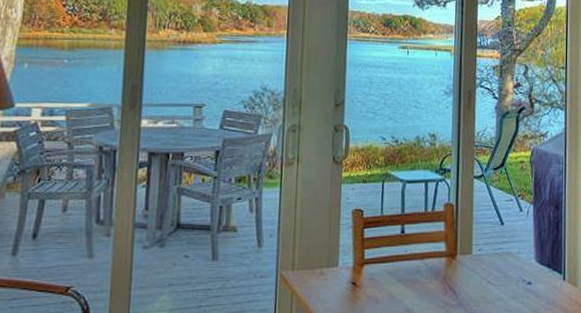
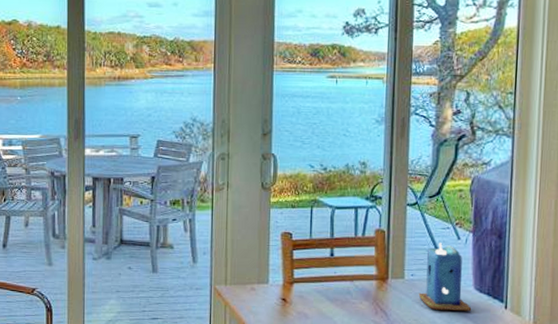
candle: none [485,215,534,286] -> present [418,243,472,312]

